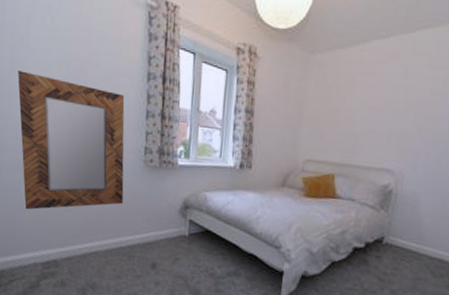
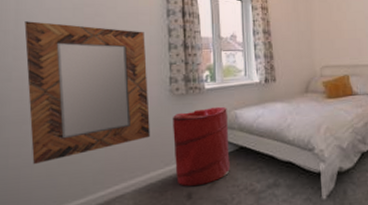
laundry hamper: none [143,184,198,259] -> present [172,106,230,187]

